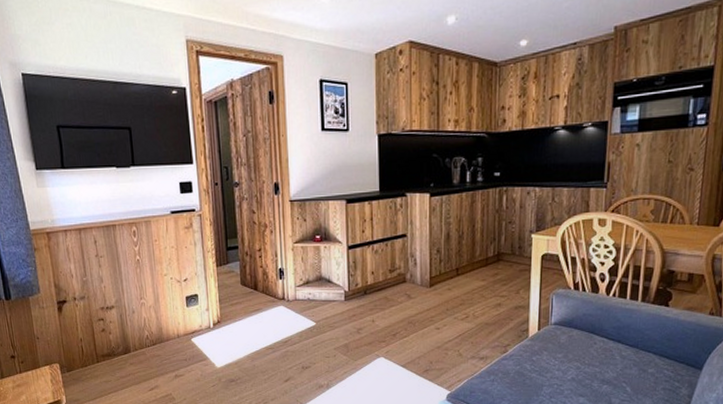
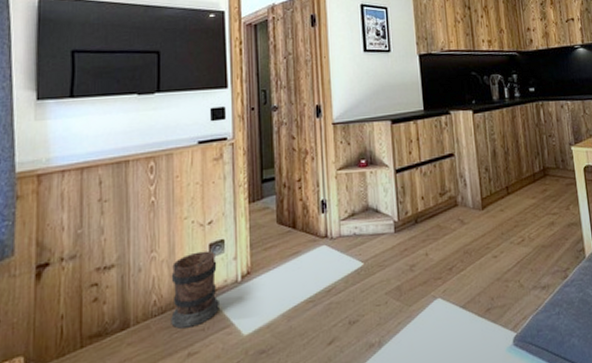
wooden barrel: none [158,302,197,357] -> present [171,250,219,329]

